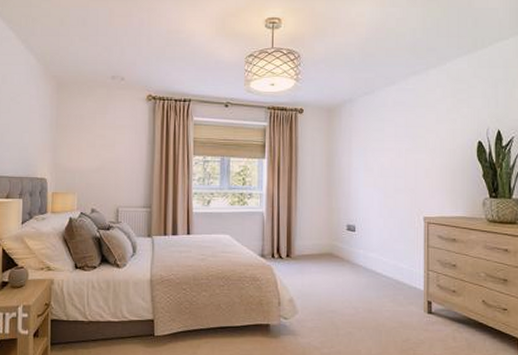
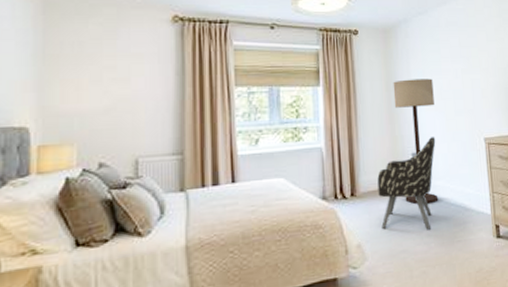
armchair: none [312,212,372,296] -> present [377,137,436,230]
floor lamp: none [333,156,374,272] -> present [393,78,439,204]

